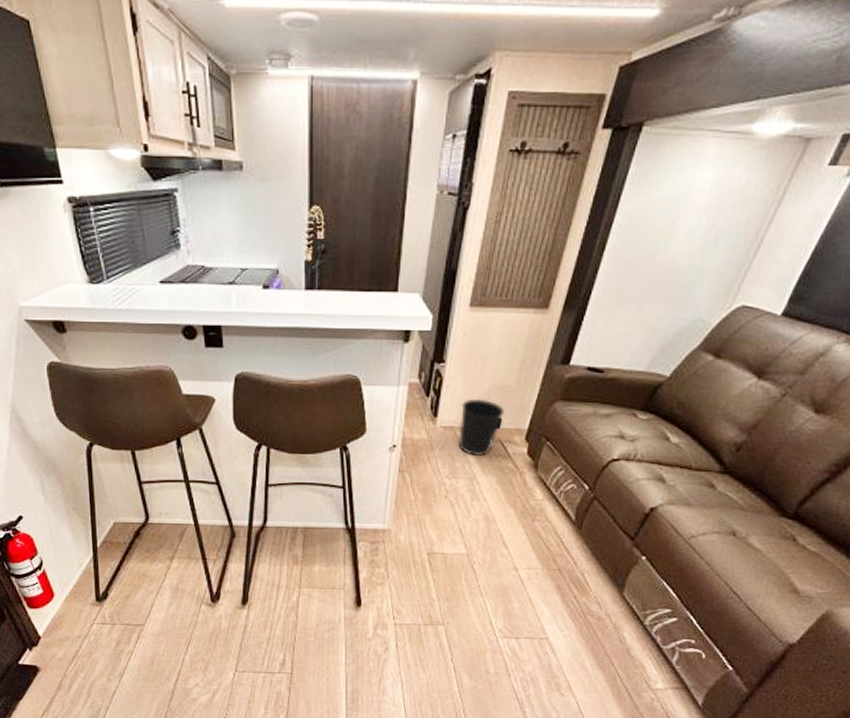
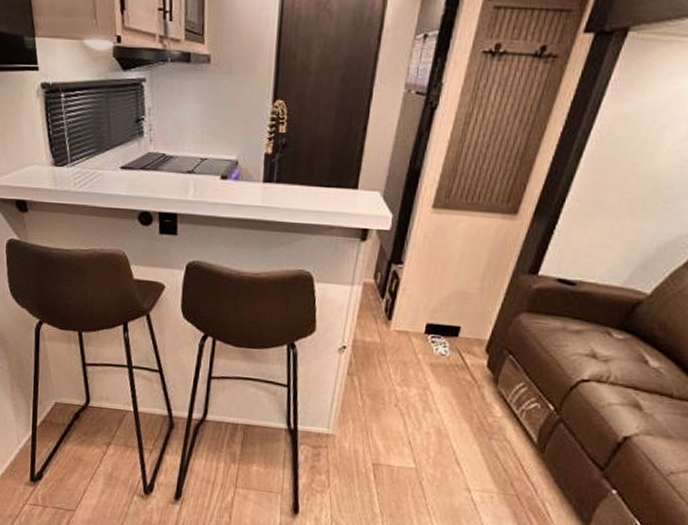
wastebasket: present [458,398,505,456] -> none [412,303,465,365]

